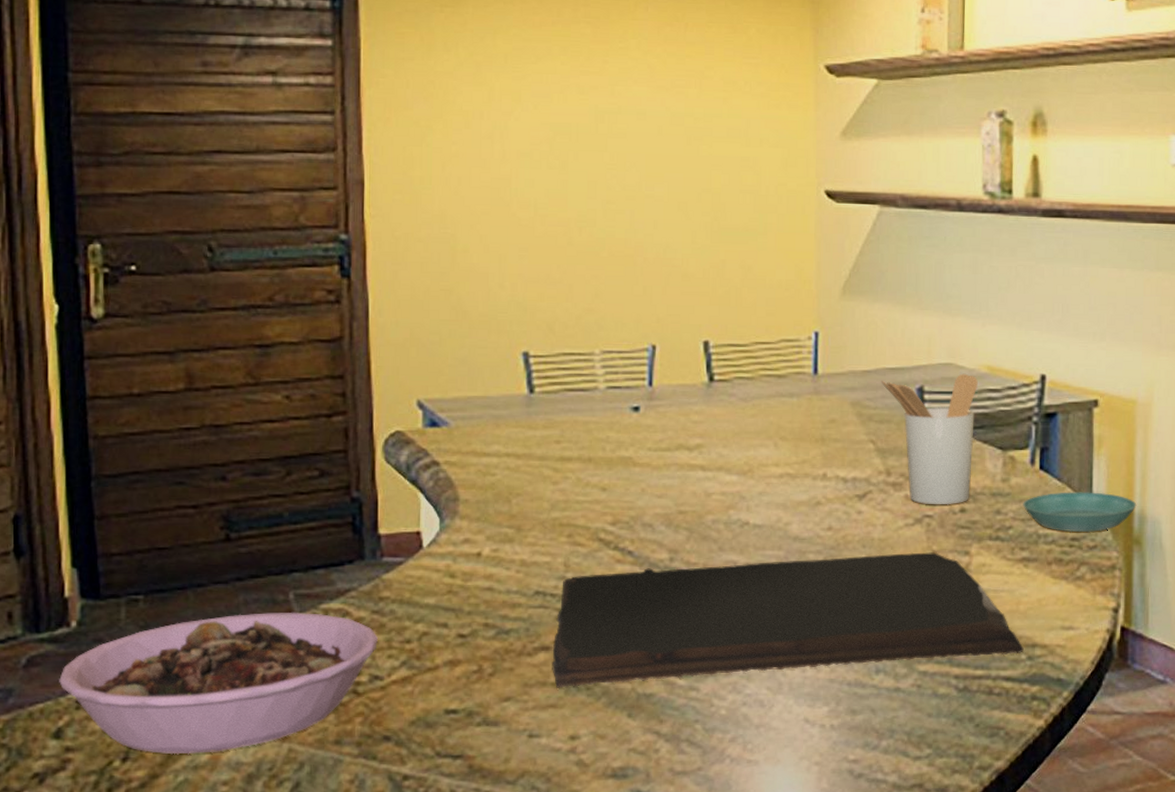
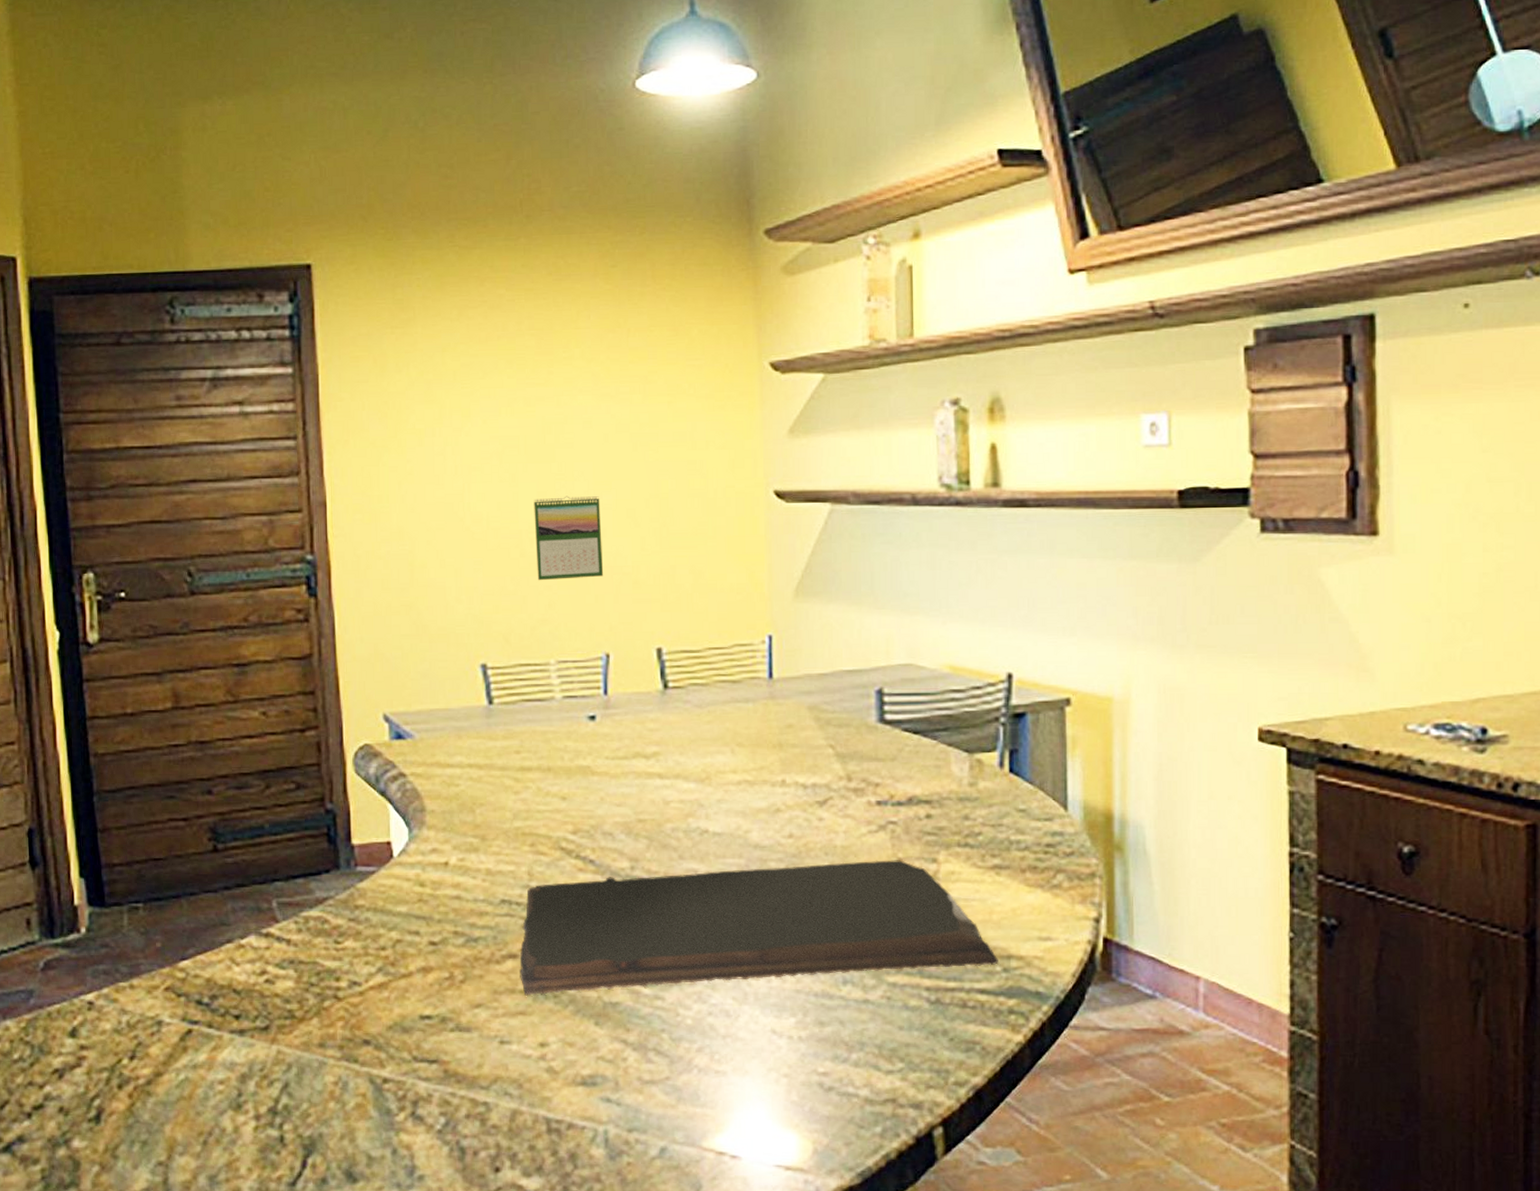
bowl: present [59,612,379,755] -> none [72,919,356,1054]
calendar: none [583,186,653,270] -> present [534,496,604,581]
utensil holder: present [881,373,978,505] -> none [838,674,940,811]
saucer: present [1023,492,1137,533] -> none [992,795,1117,839]

